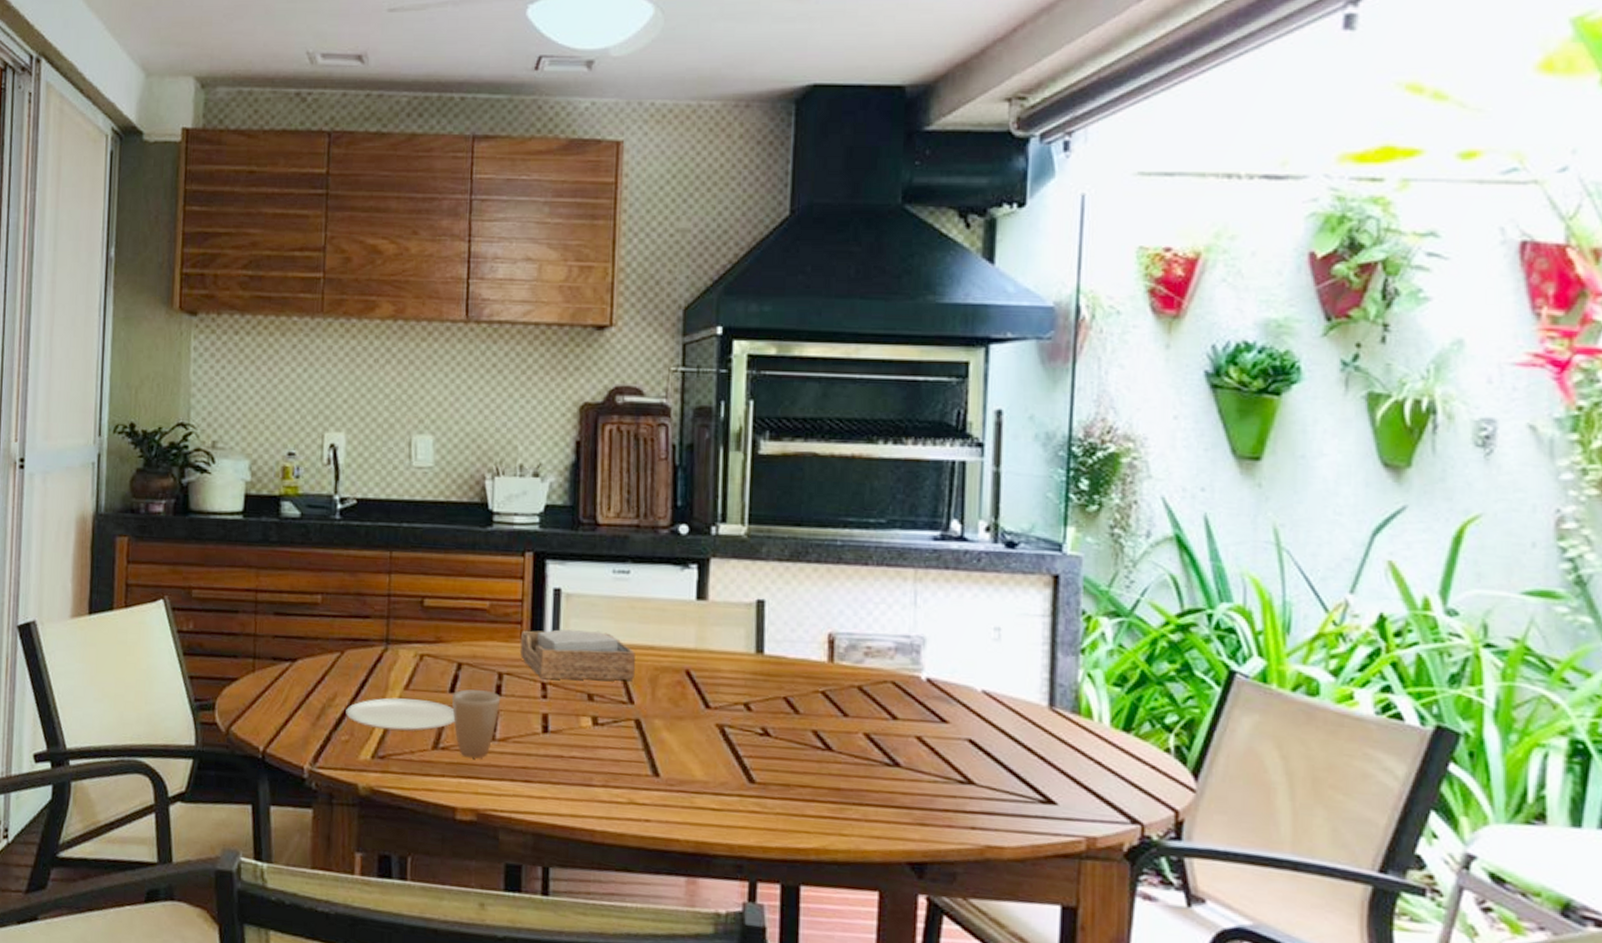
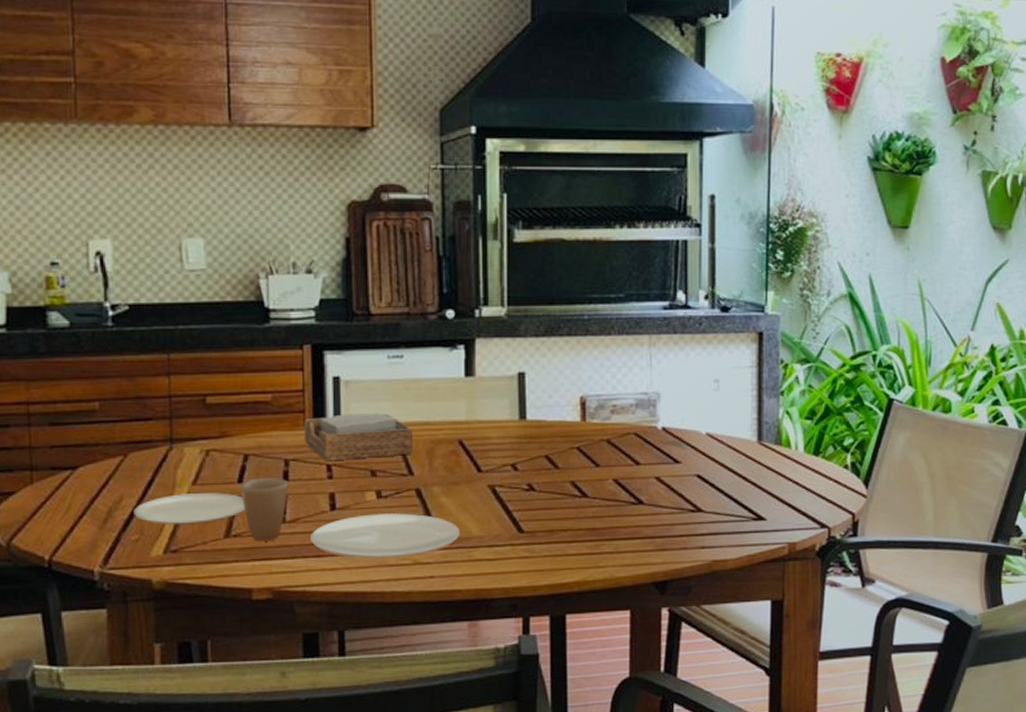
plate: none [520,741,683,795] -> present [311,513,461,560]

